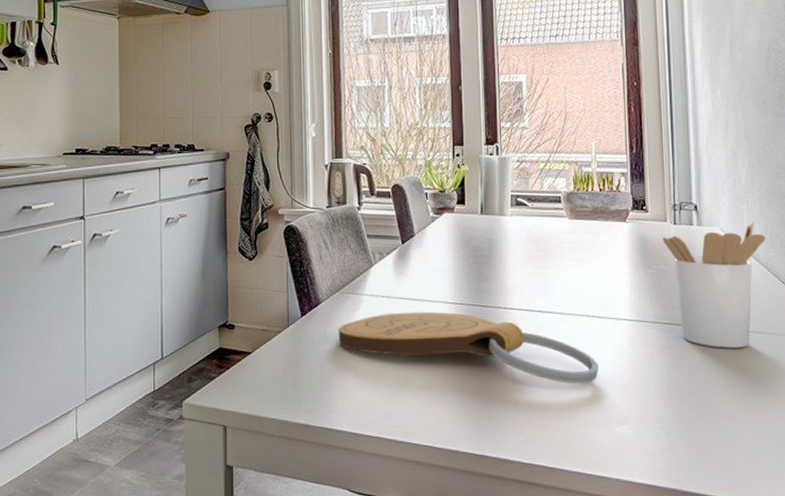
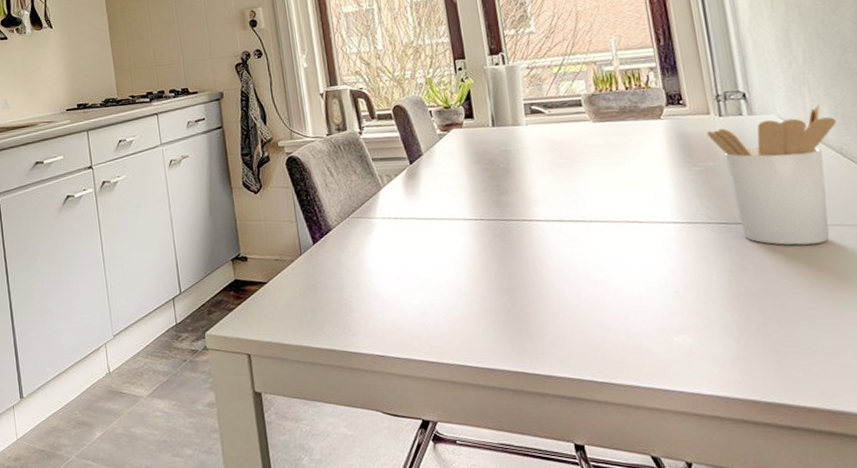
cutting board: present [338,311,599,384] -> none [352,229,647,294]

